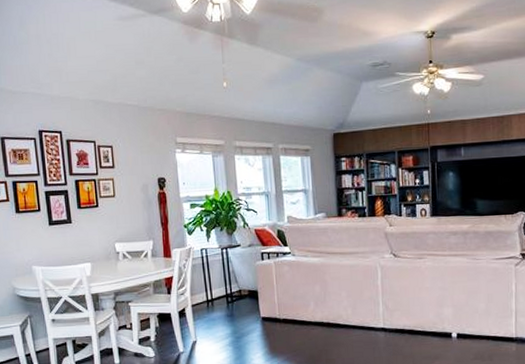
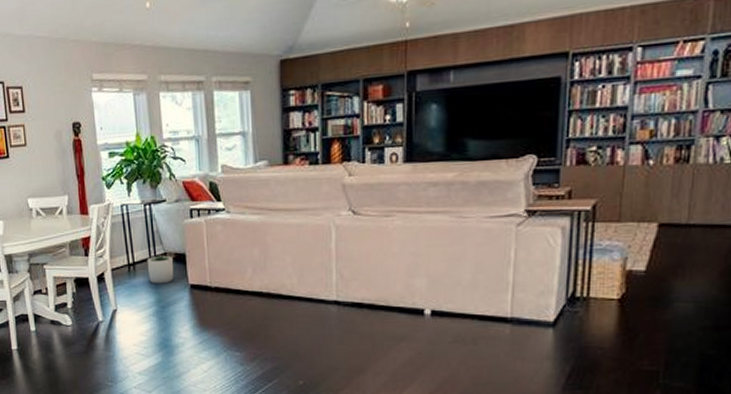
planter: none [224,292,247,318] -> present [147,255,174,284]

